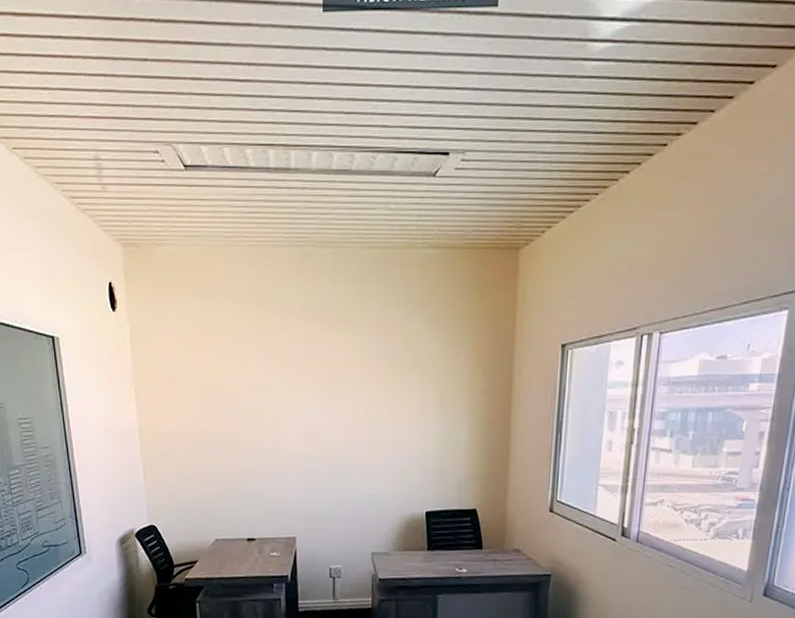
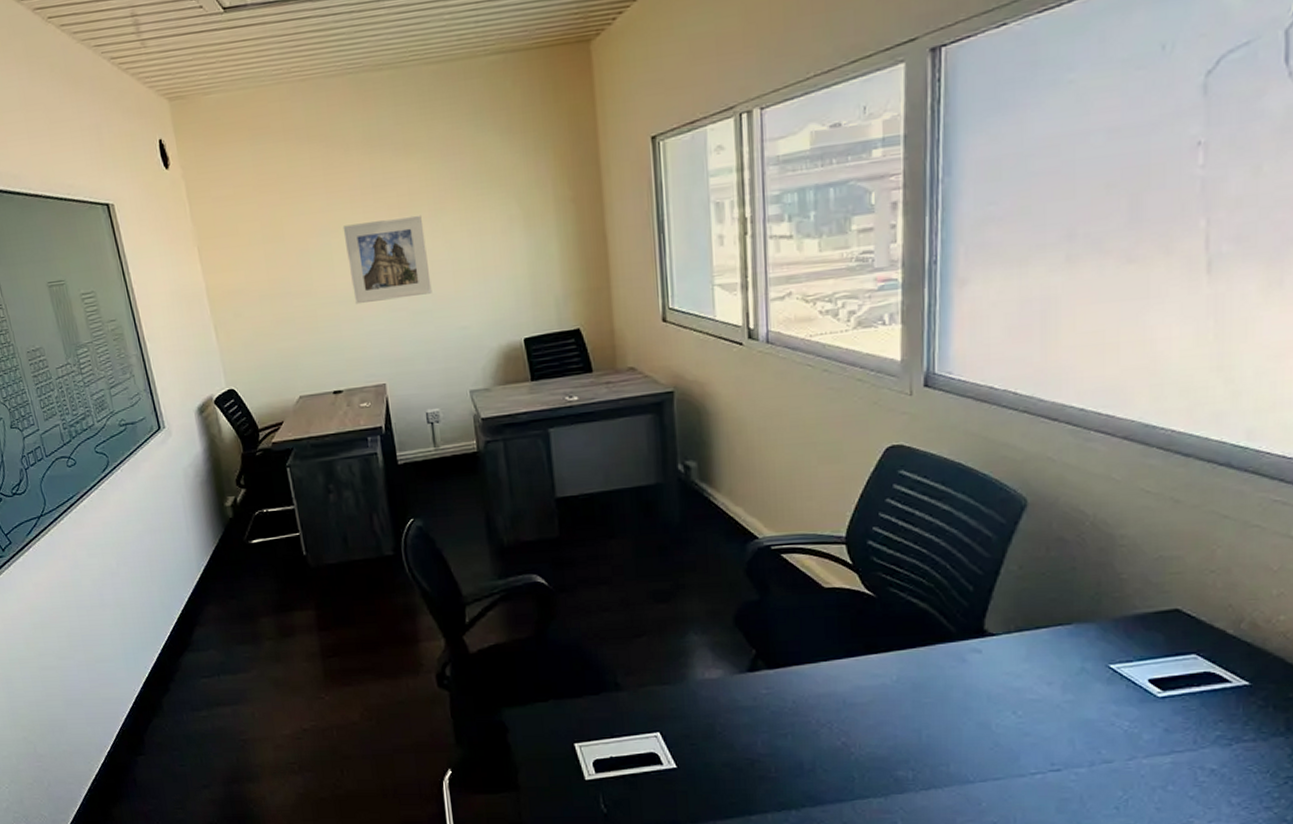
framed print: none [273,386,349,462] -> present [343,214,432,305]

